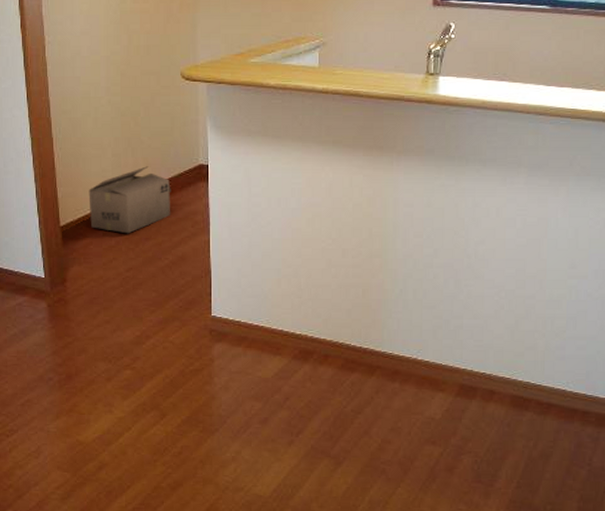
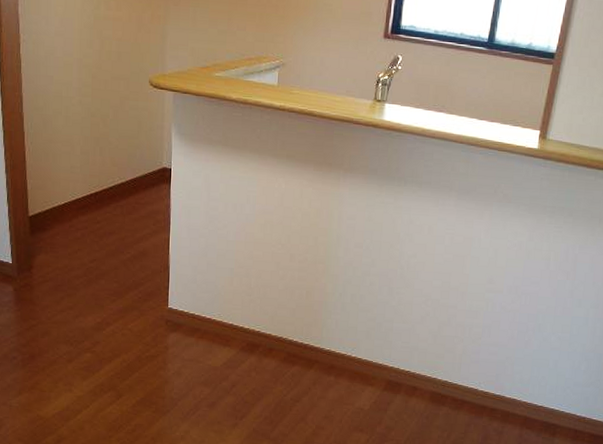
cardboard box: present [88,166,171,234] -> none [57,165,136,228]

